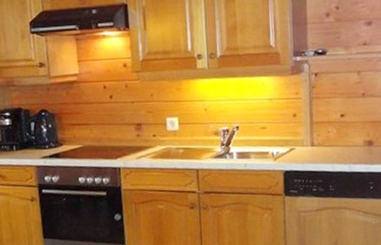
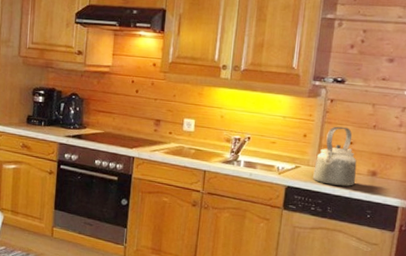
kettle: none [309,99,354,162] -> present [313,126,357,186]

